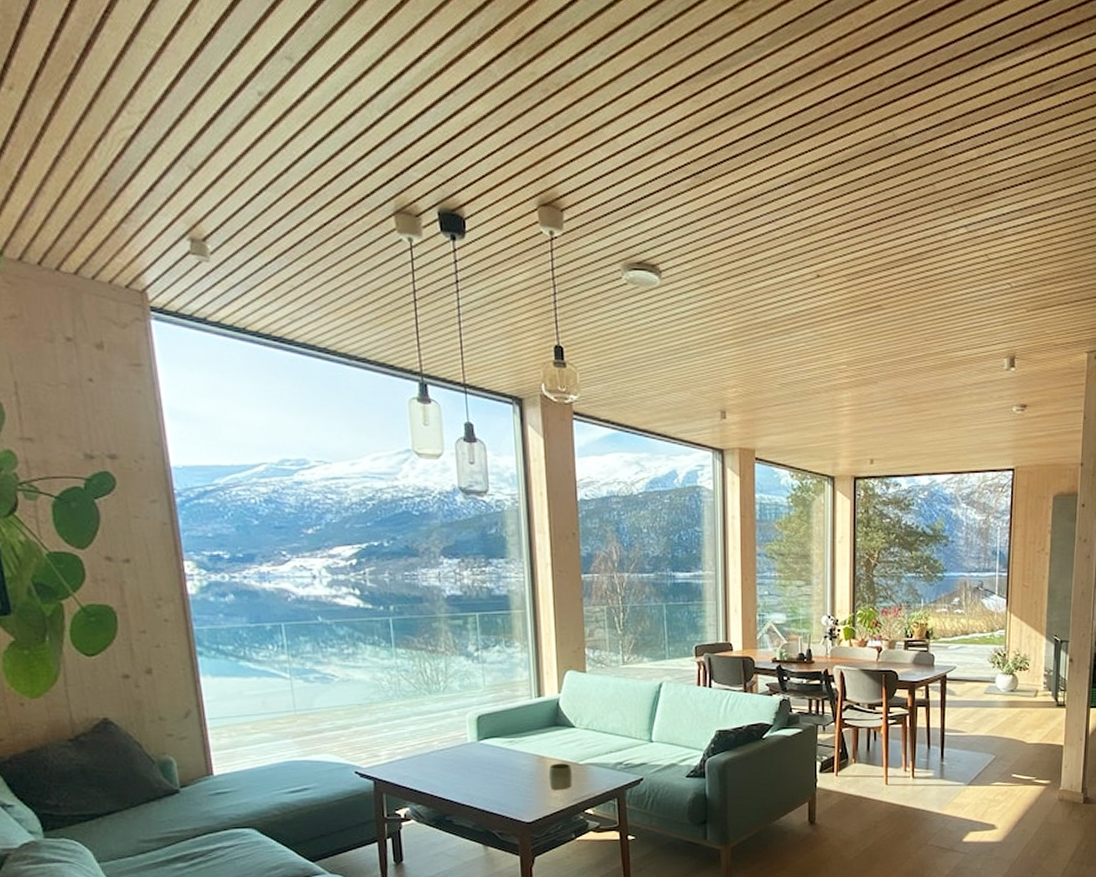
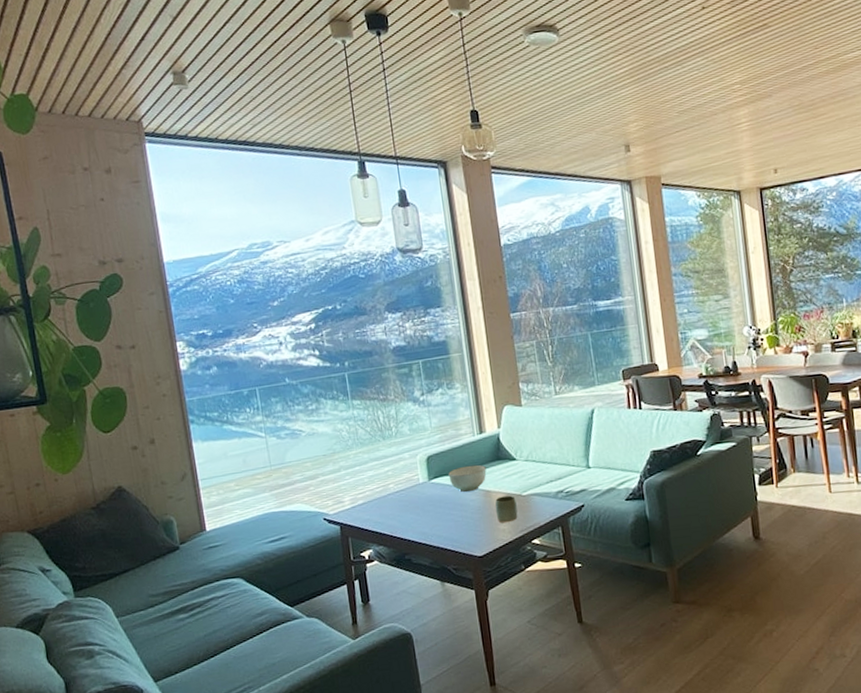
bowl: none [500,728,542,755] -> present [448,464,487,492]

